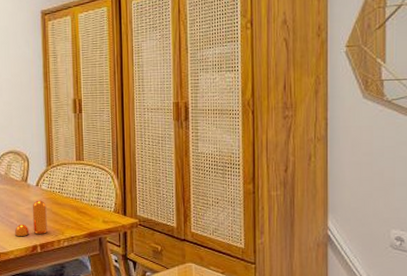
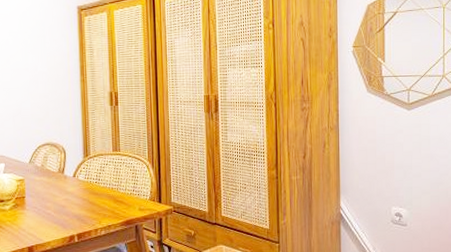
pepper shaker: present [14,200,47,236] -> none [51,190,85,227]

